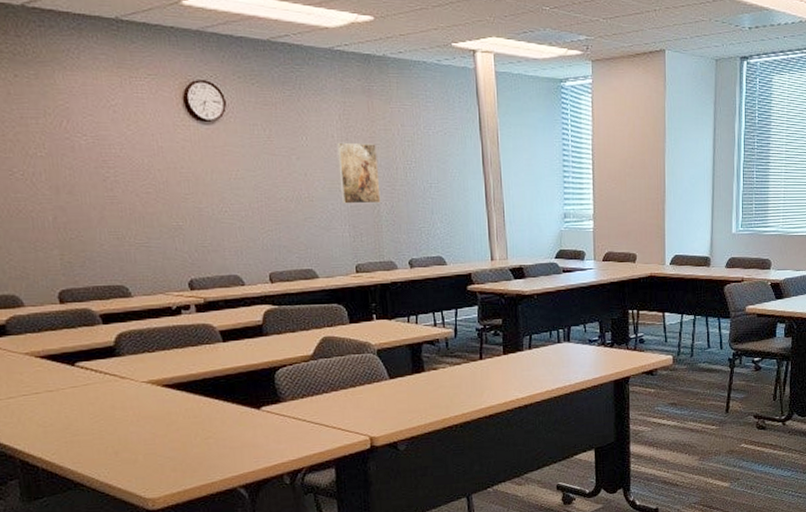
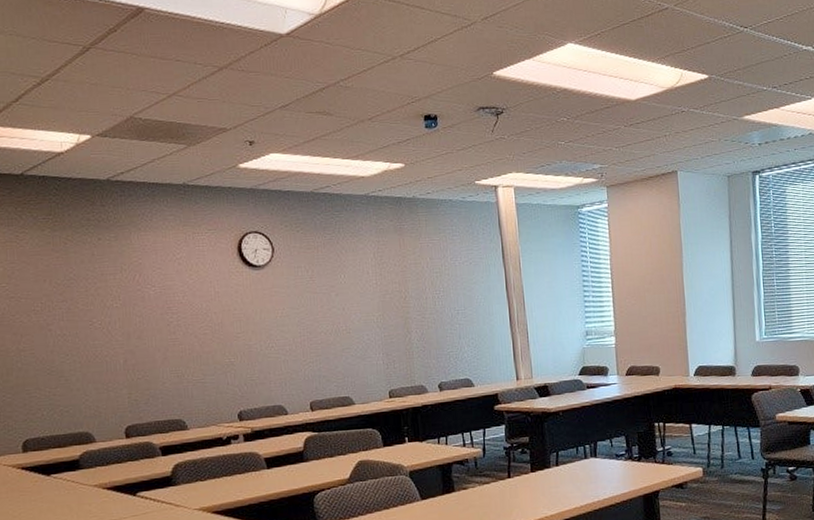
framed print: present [337,142,381,204] -> none [372,277,412,334]

